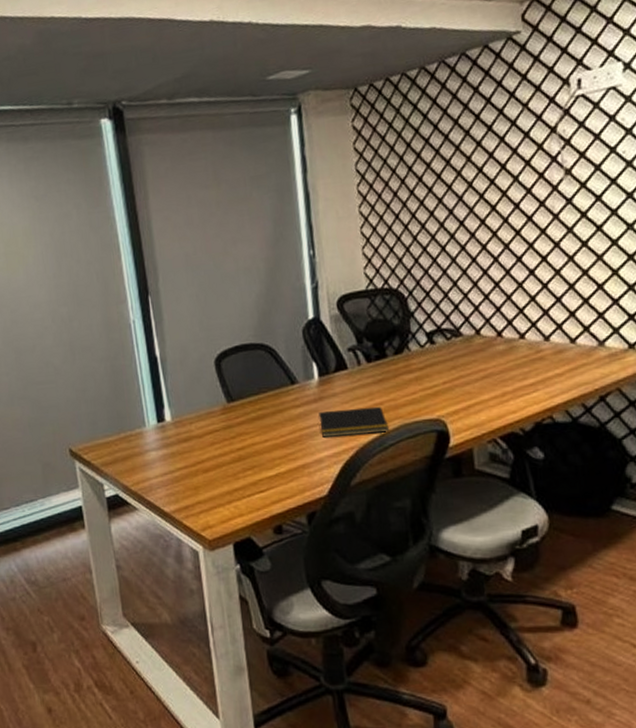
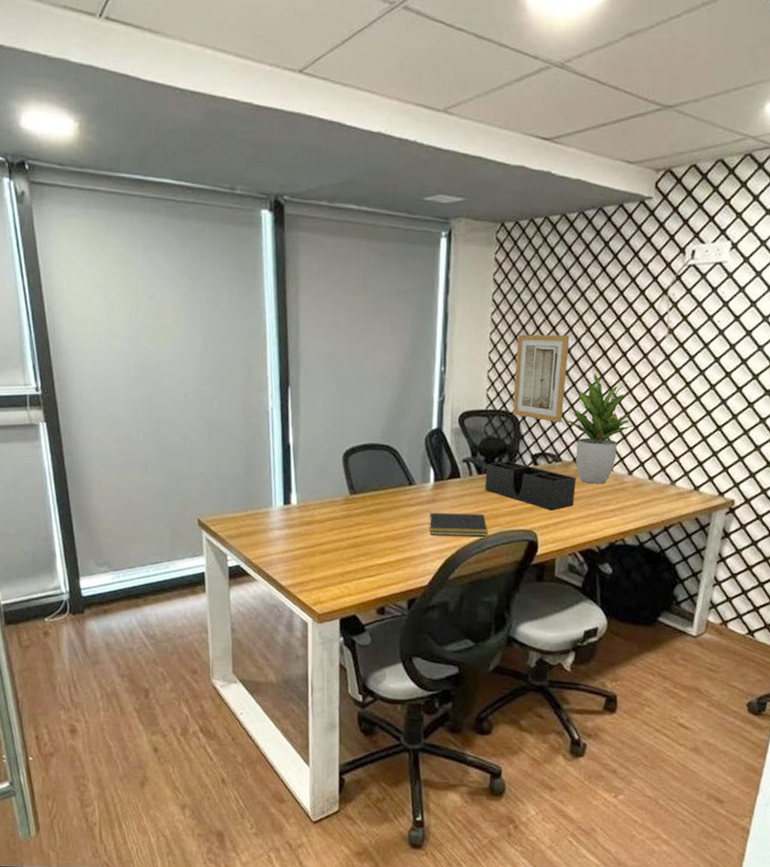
desk organizer: none [375,343,485,394] -> present [485,461,576,511]
wall art: none [390,195,456,294] -> present [512,334,570,423]
potted plant: none [457,232,542,357] -> present [563,374,634,484]

